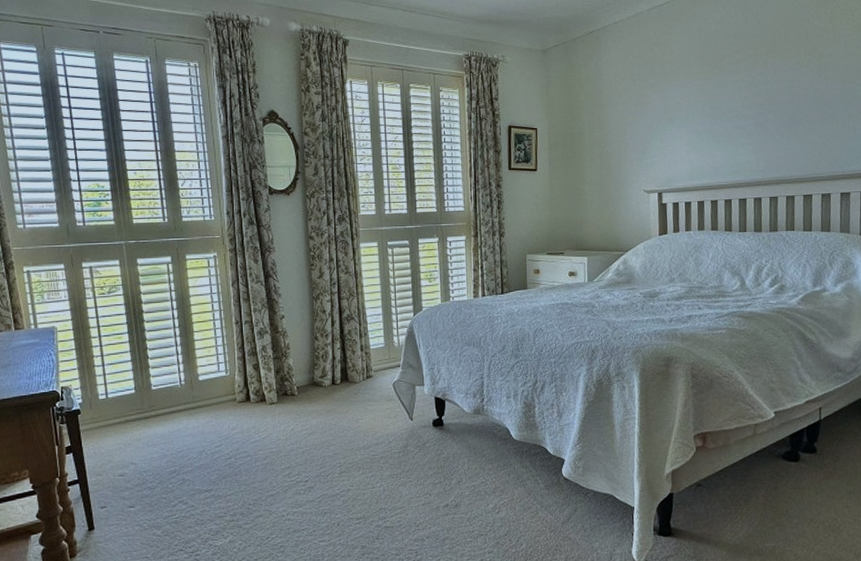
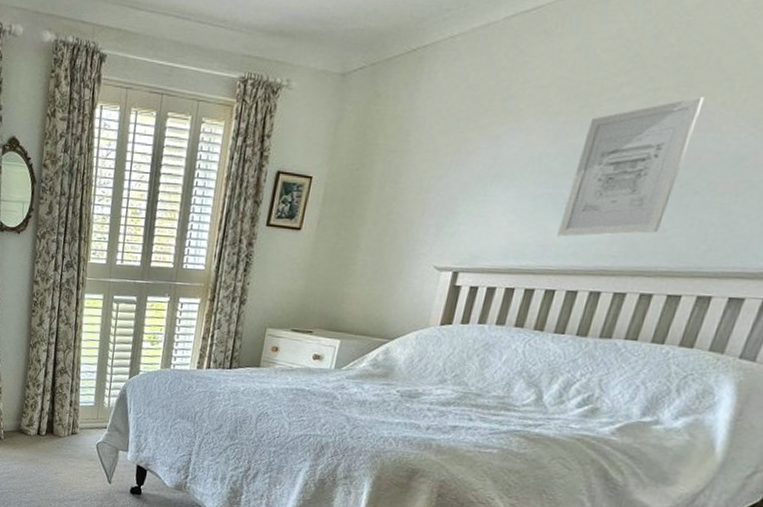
wall art: none [721,59,786,160] -> present [557,97,705,237]

